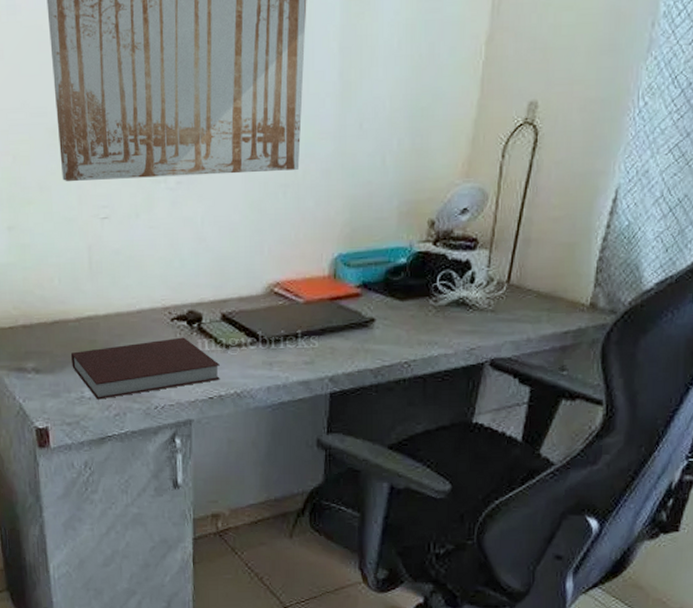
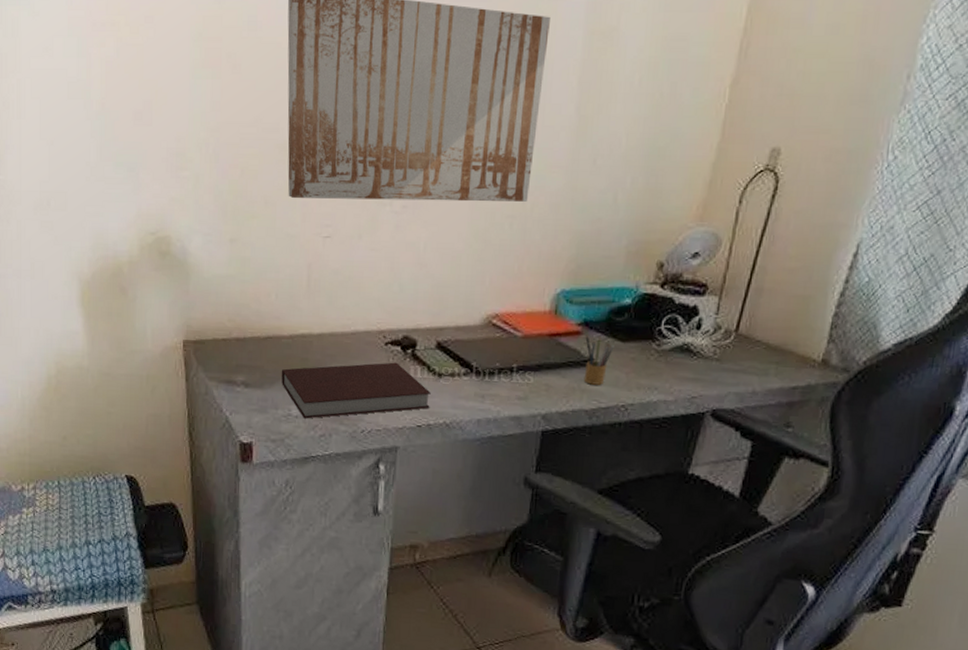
pencil box: none [365,296,393,344] -> present [583,335,614,385]

